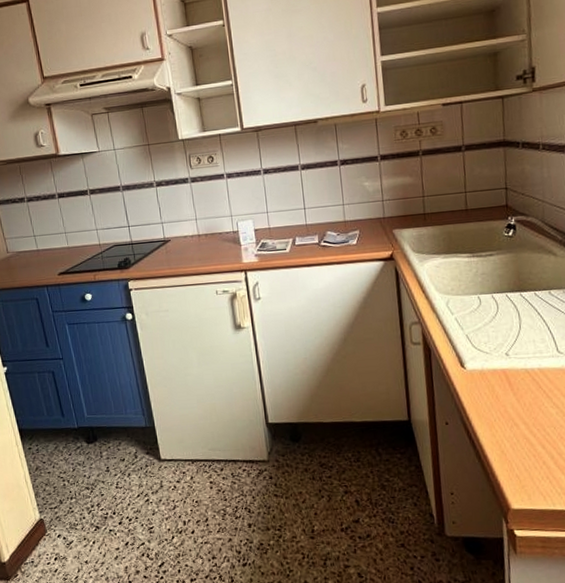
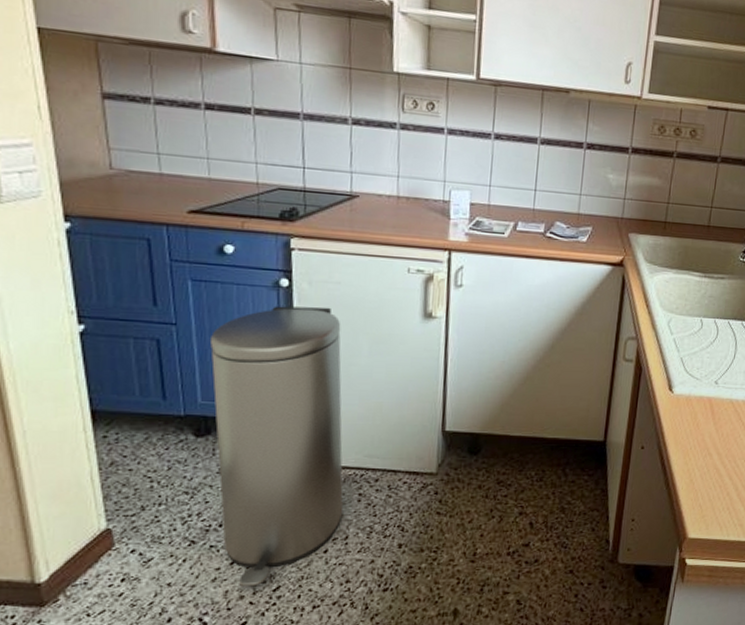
pedal bin: none [86,331,201,564] -> present [210,306,343,587]

